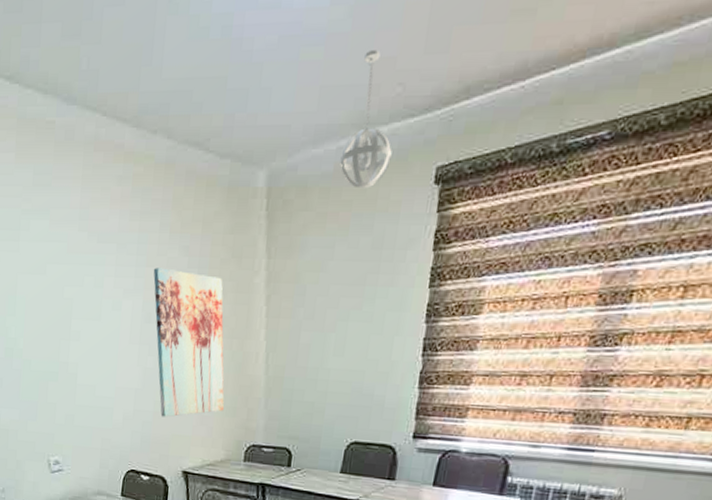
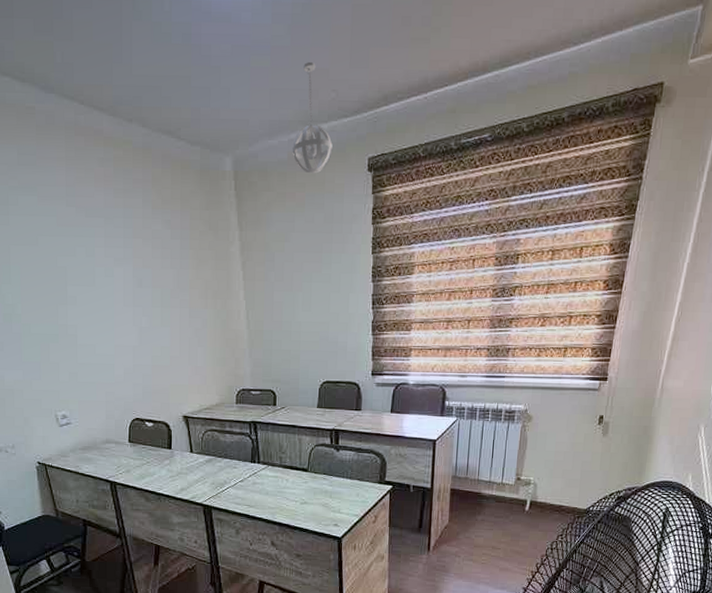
wall art: present [153,268,225,417] -> none [140,239,215,370]

